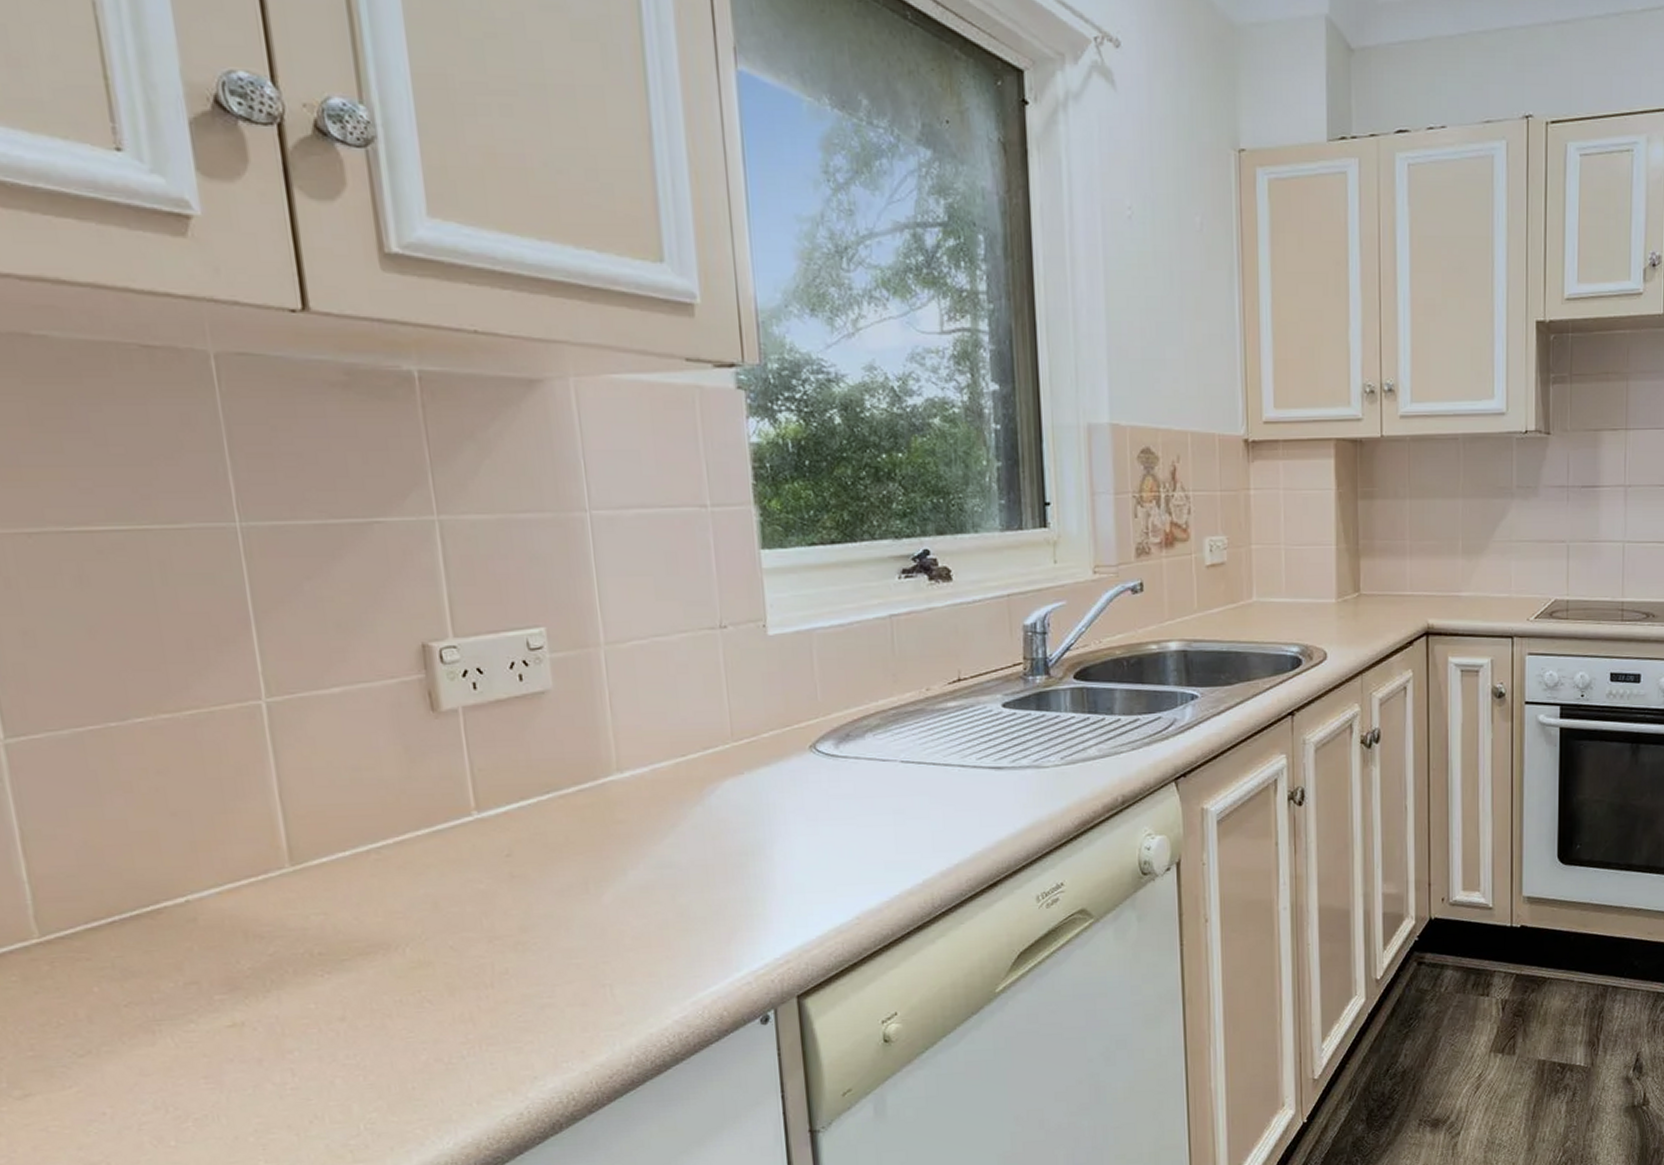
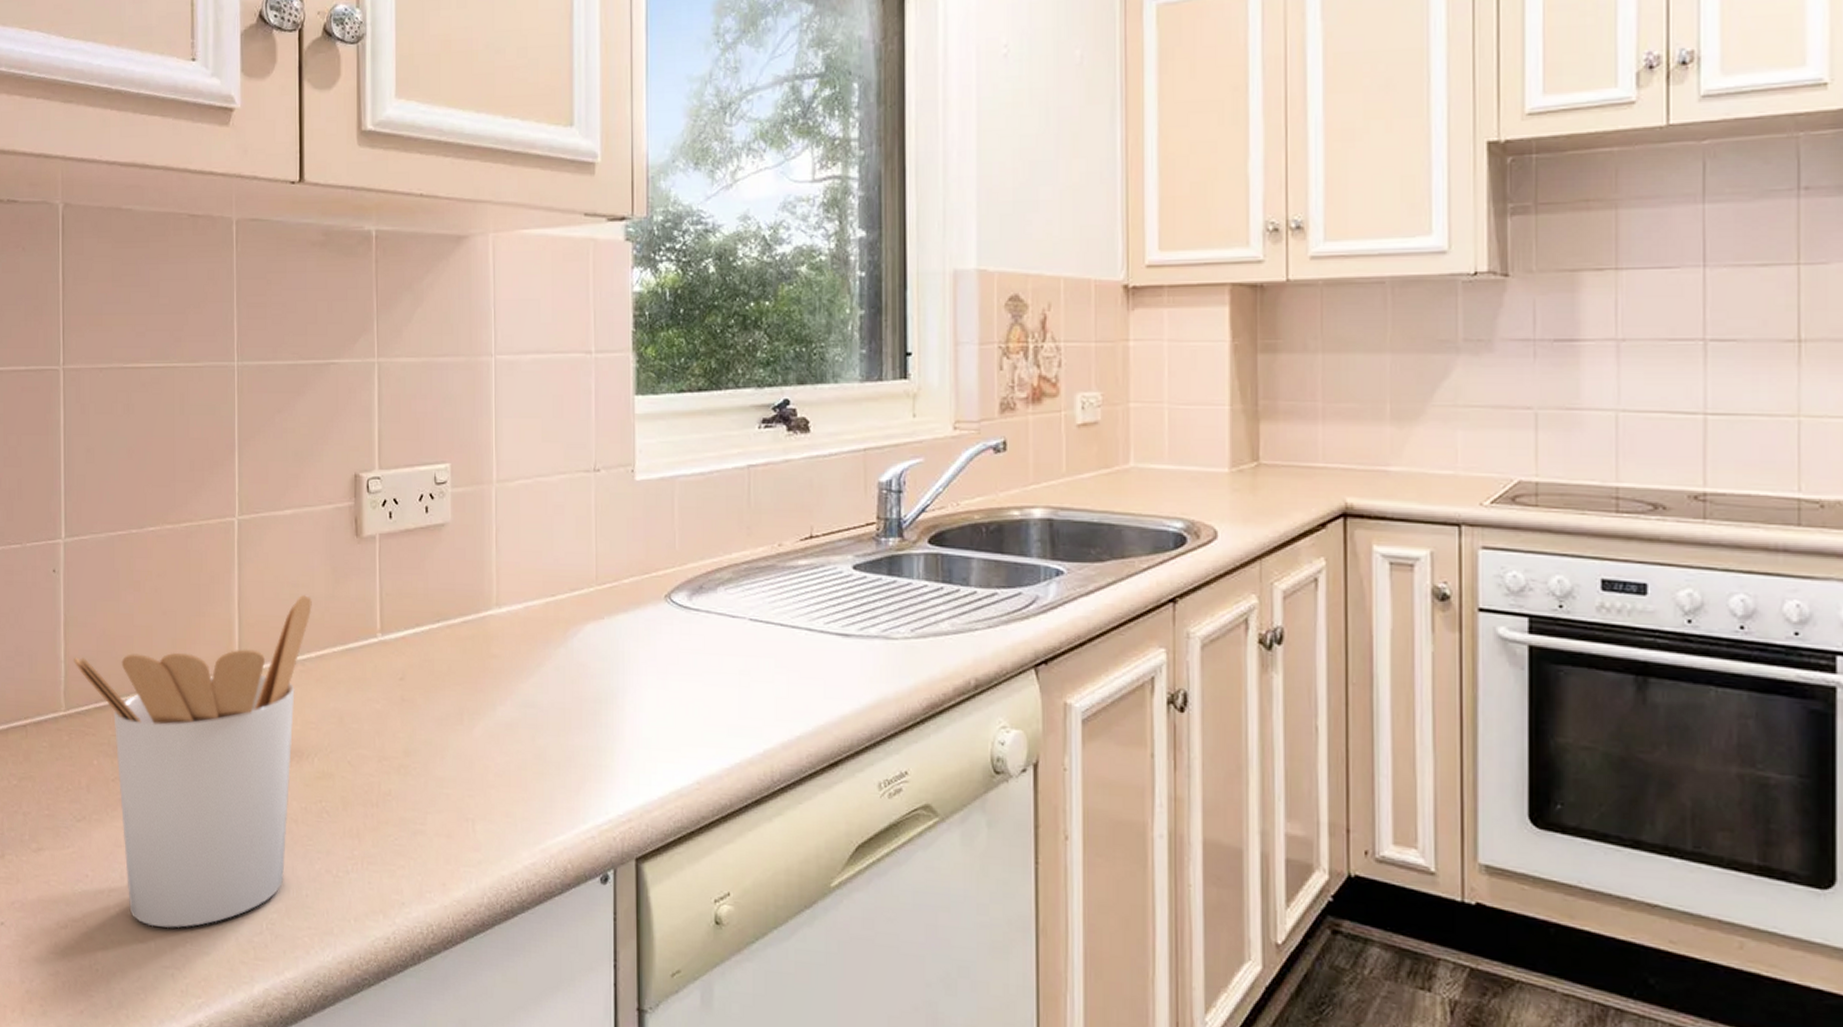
utensil holder: none [43,779,383,1153] -> present [74,595,312,928]

